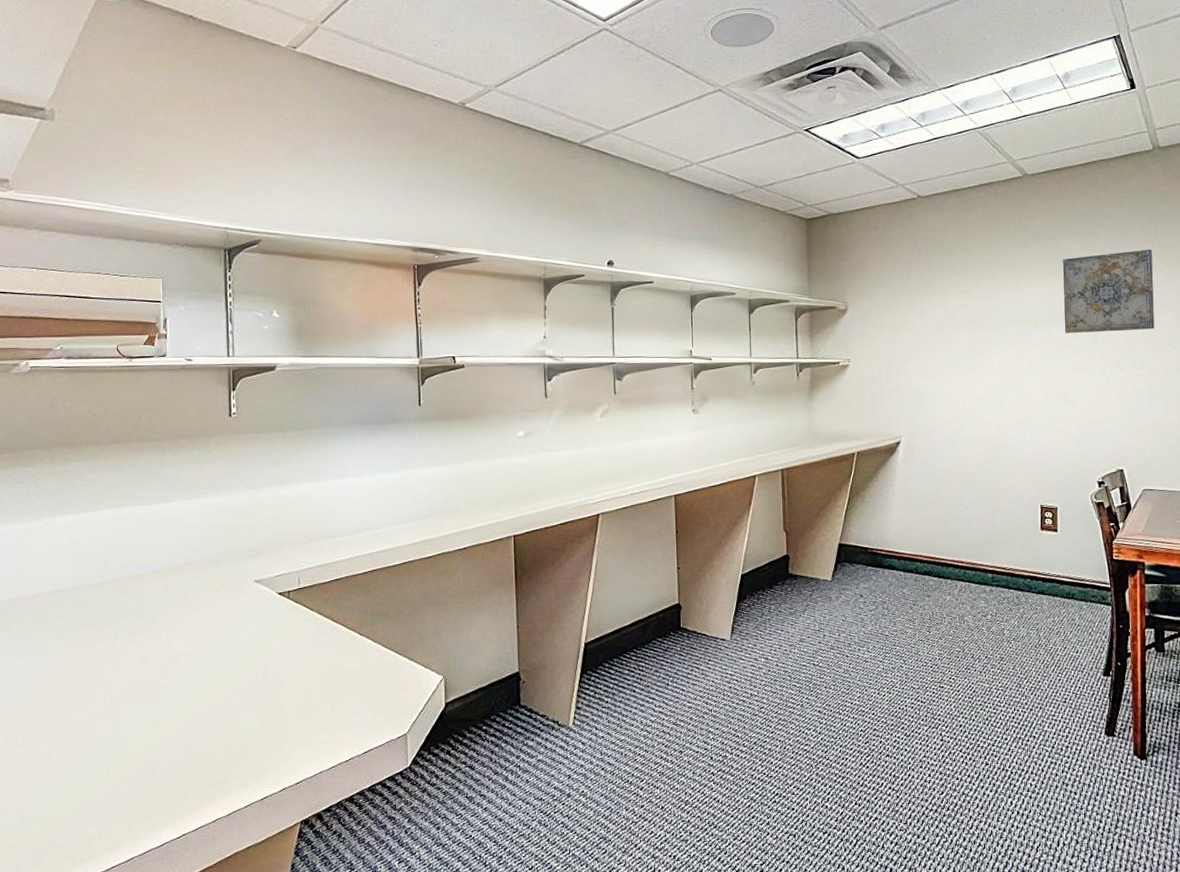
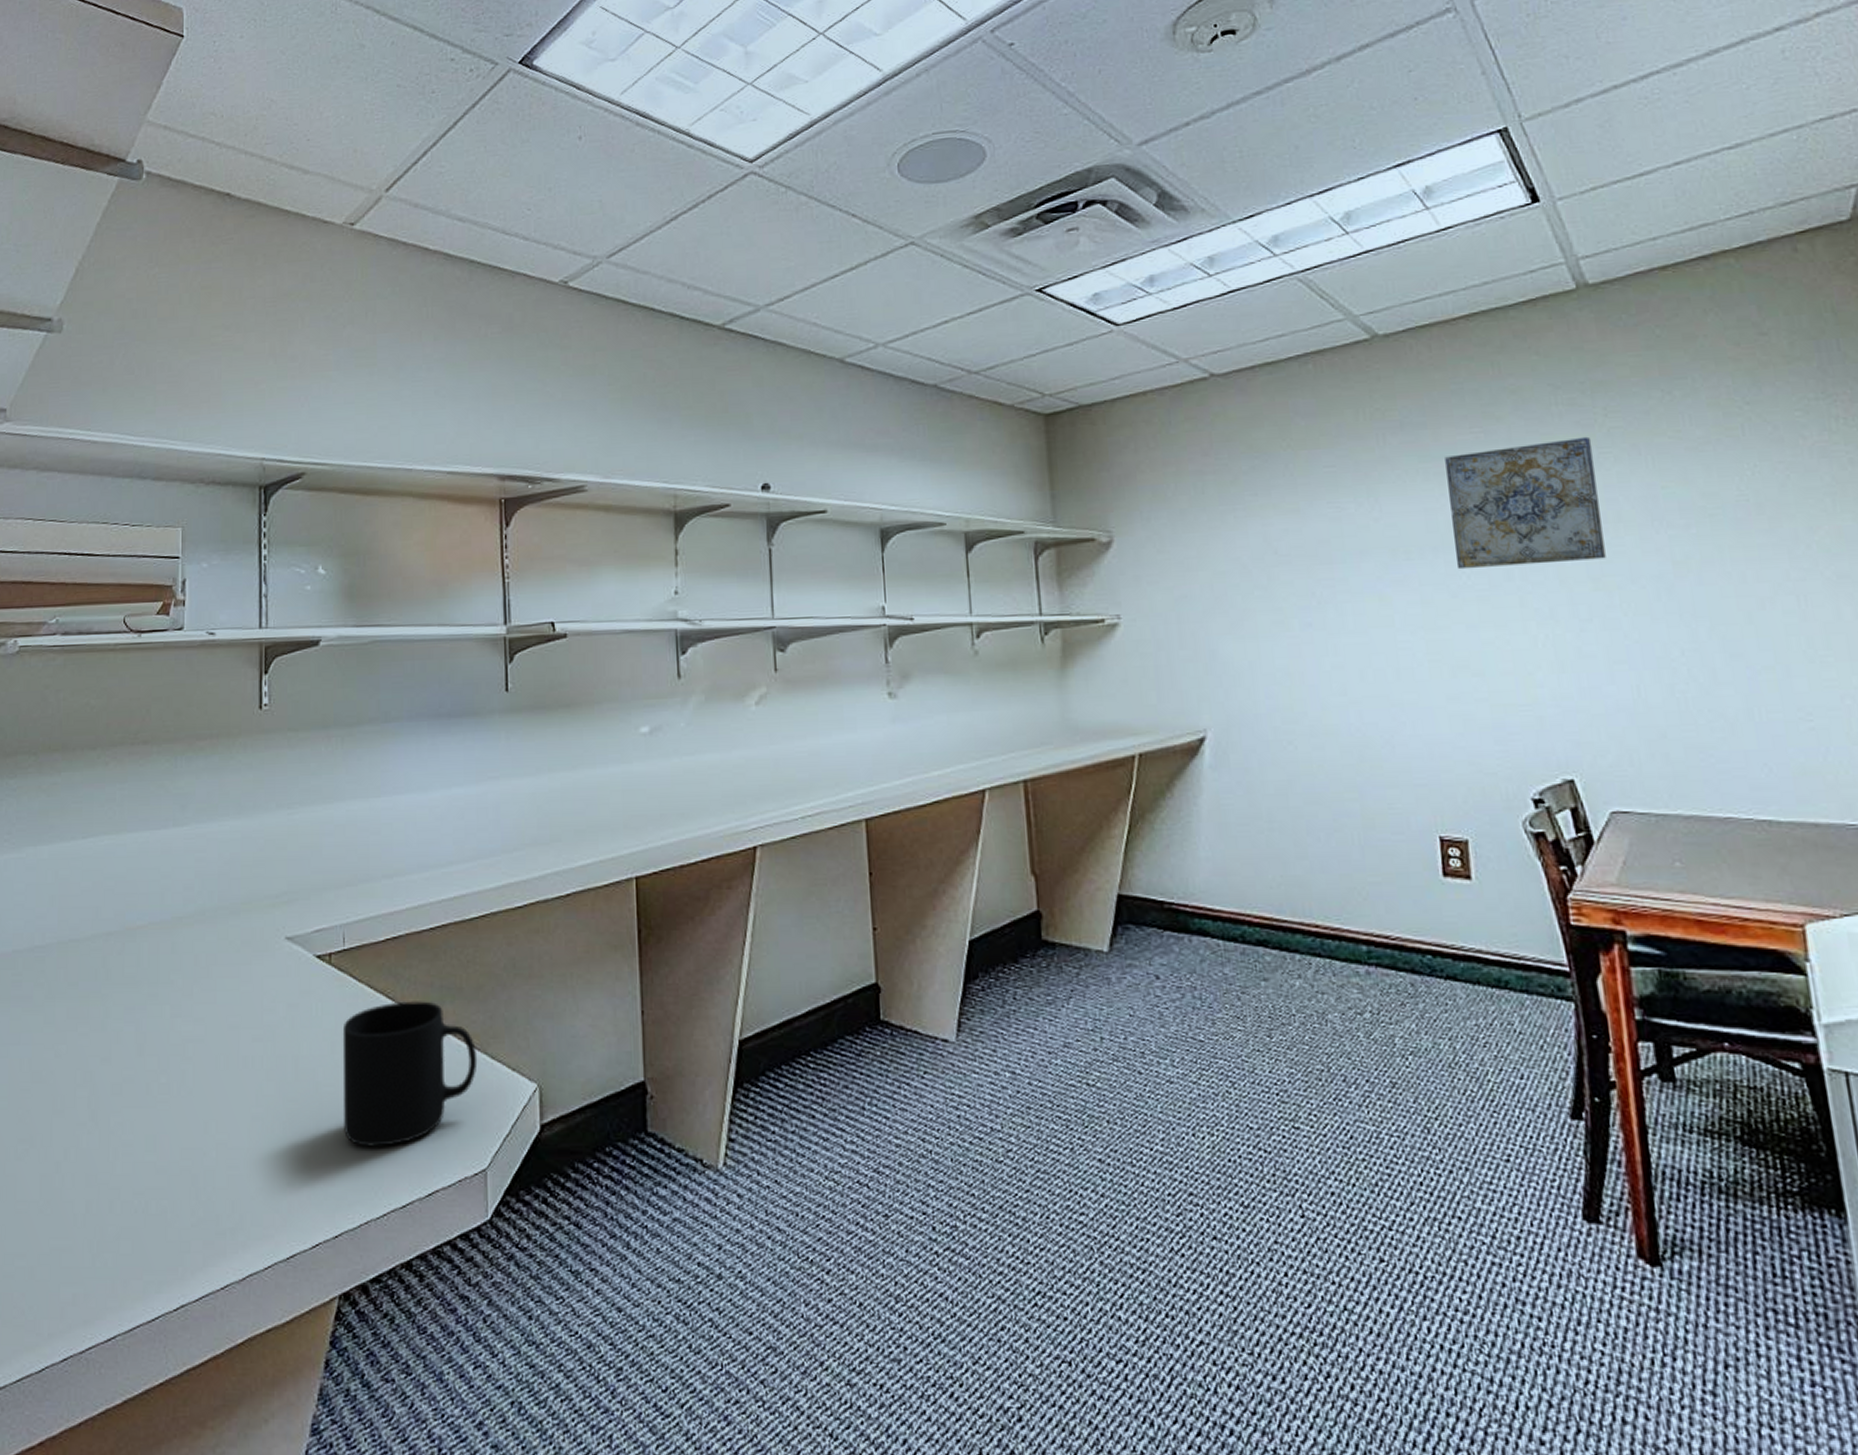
mug: none [299,622,400,722] -> present [342,1001,478,1147]

